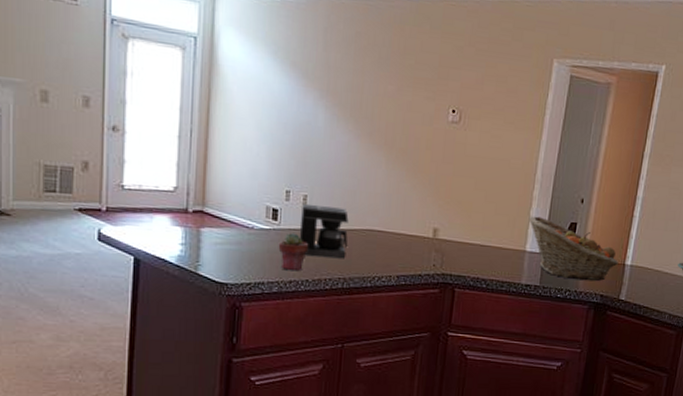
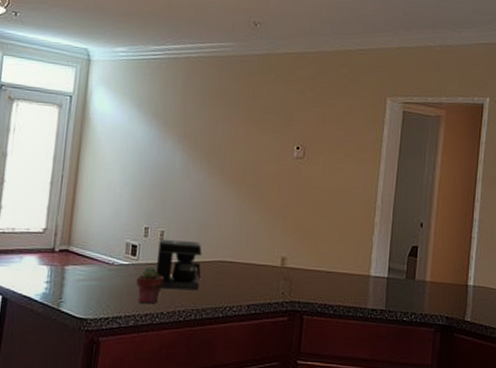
fruit basket: present [528,216,618,281] -> none [371,241,461,303]

